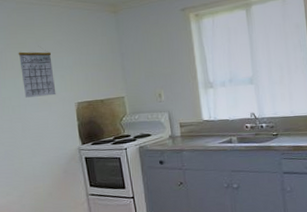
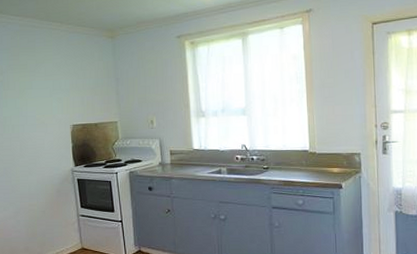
calendar: present [18,50,56,98] -> none [19,72,53,118]

